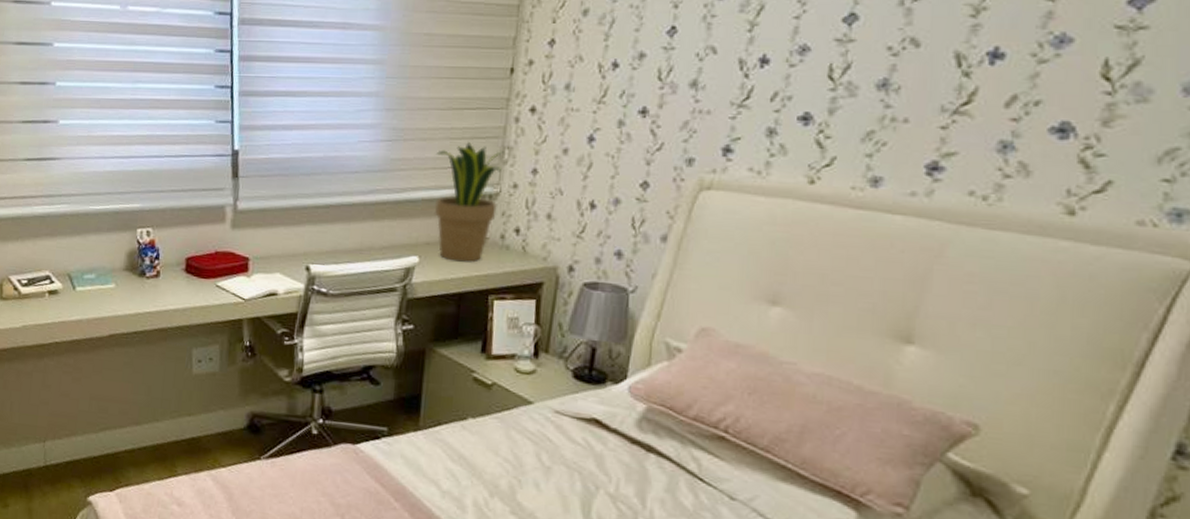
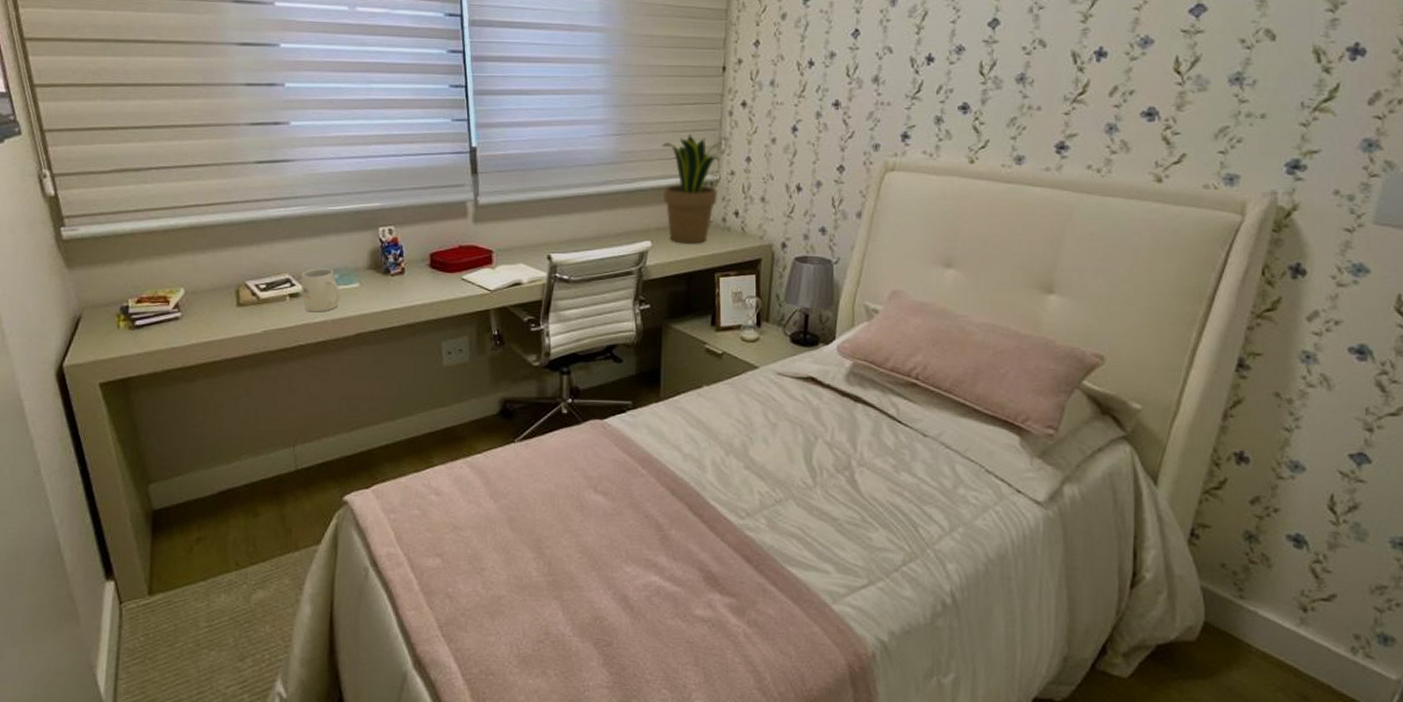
mug: none [59,266,97,311] -> present [301,268,340,313]

